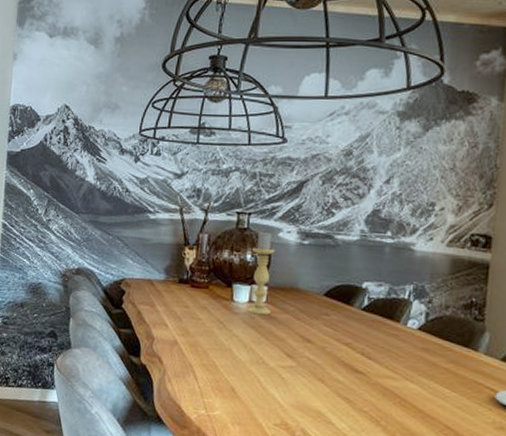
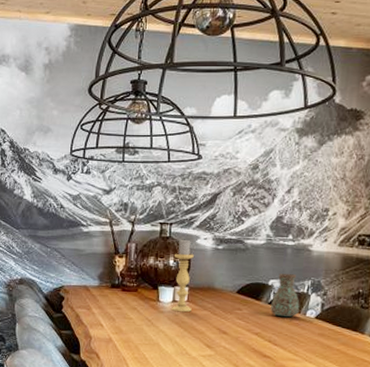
decorative vase: none [364,275,400,327] -> present [271,274,300,318]

